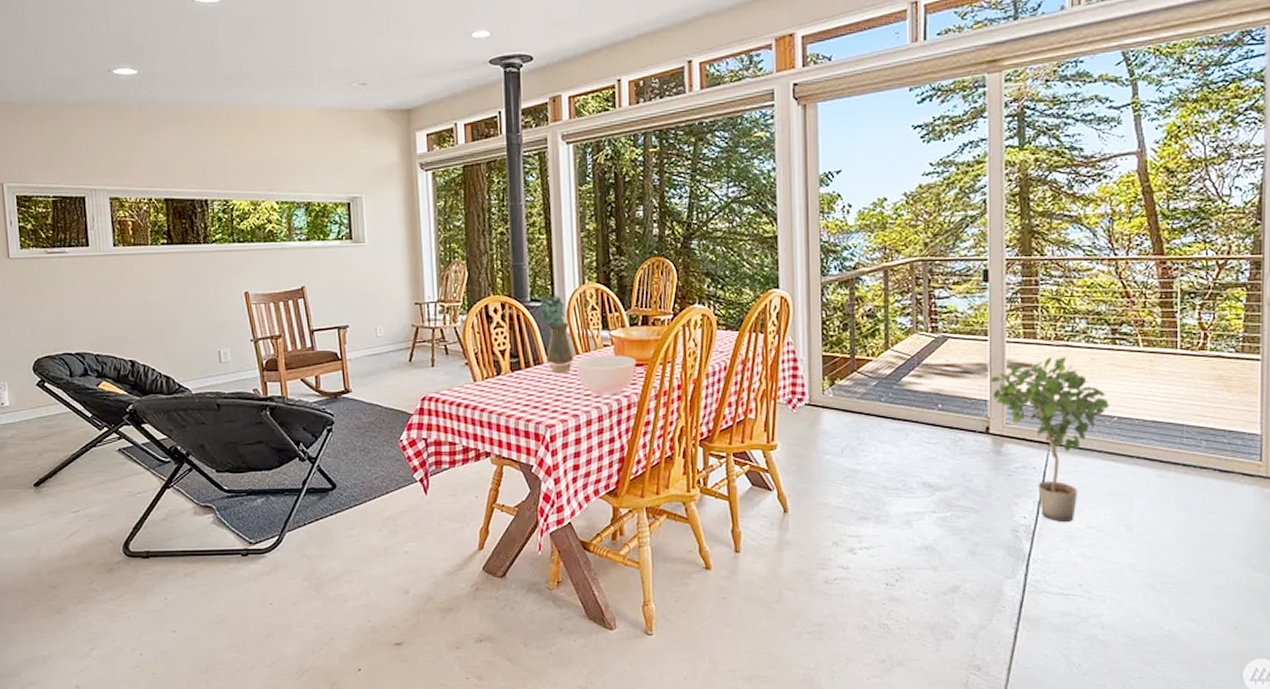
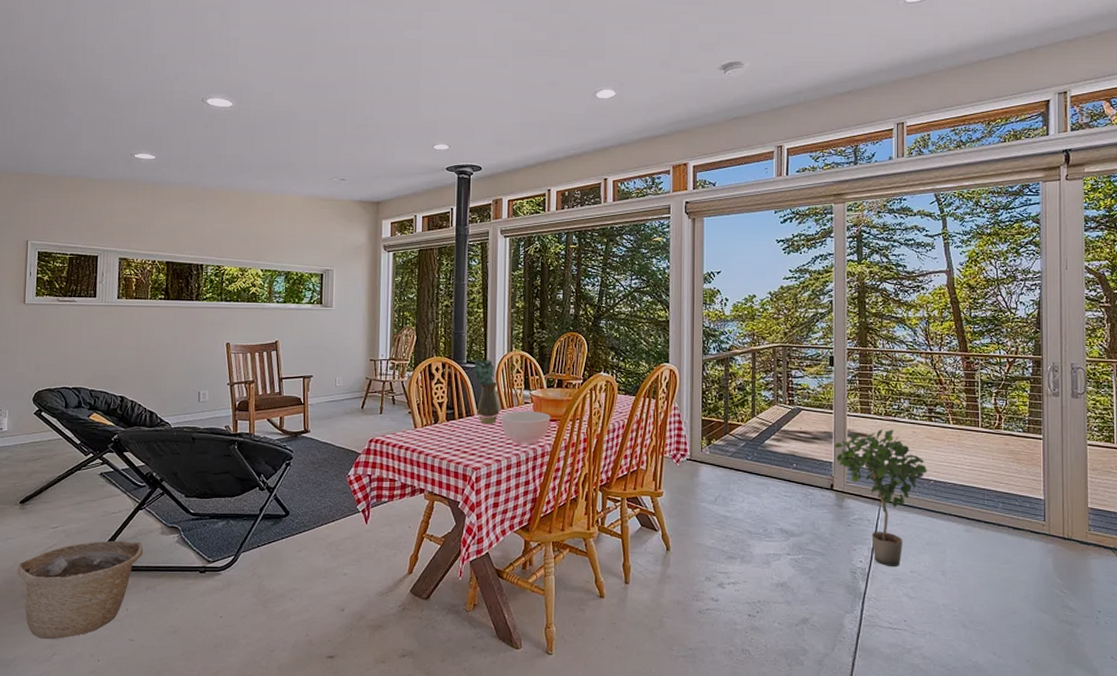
basket: none [40,523,177,634] -> present [16,540,144,640]

